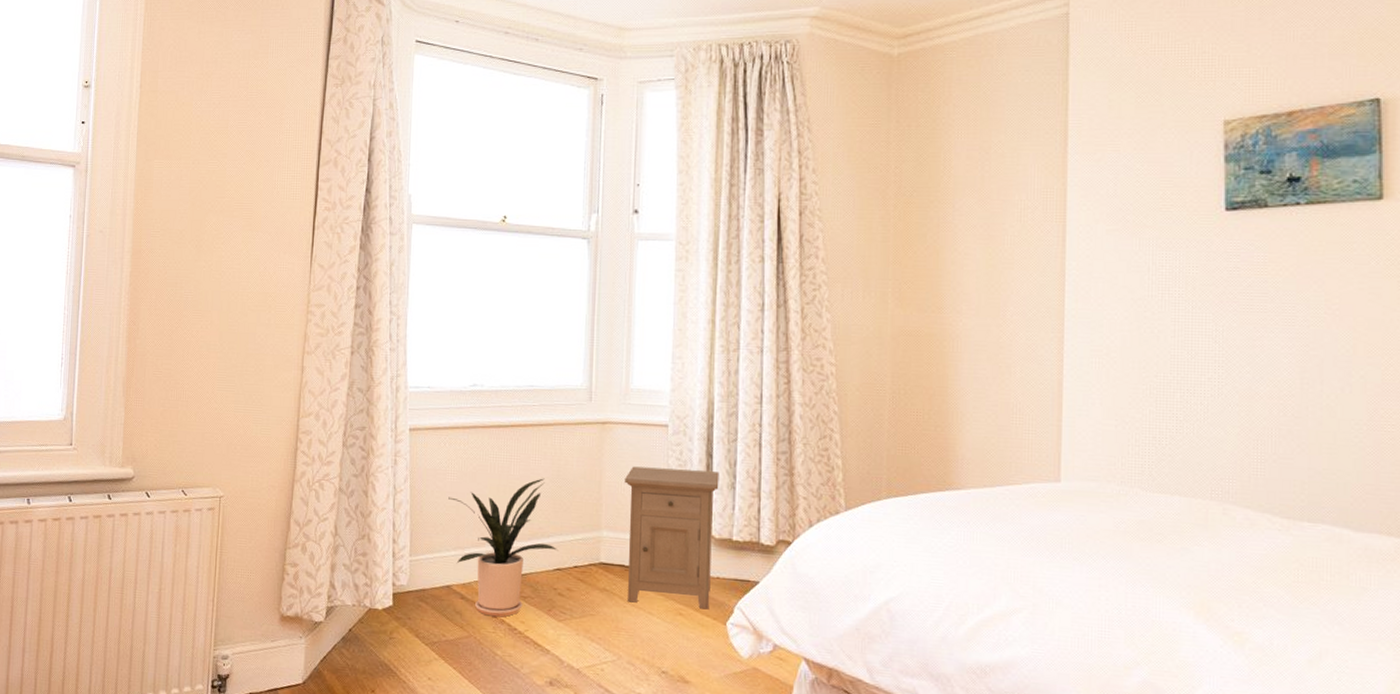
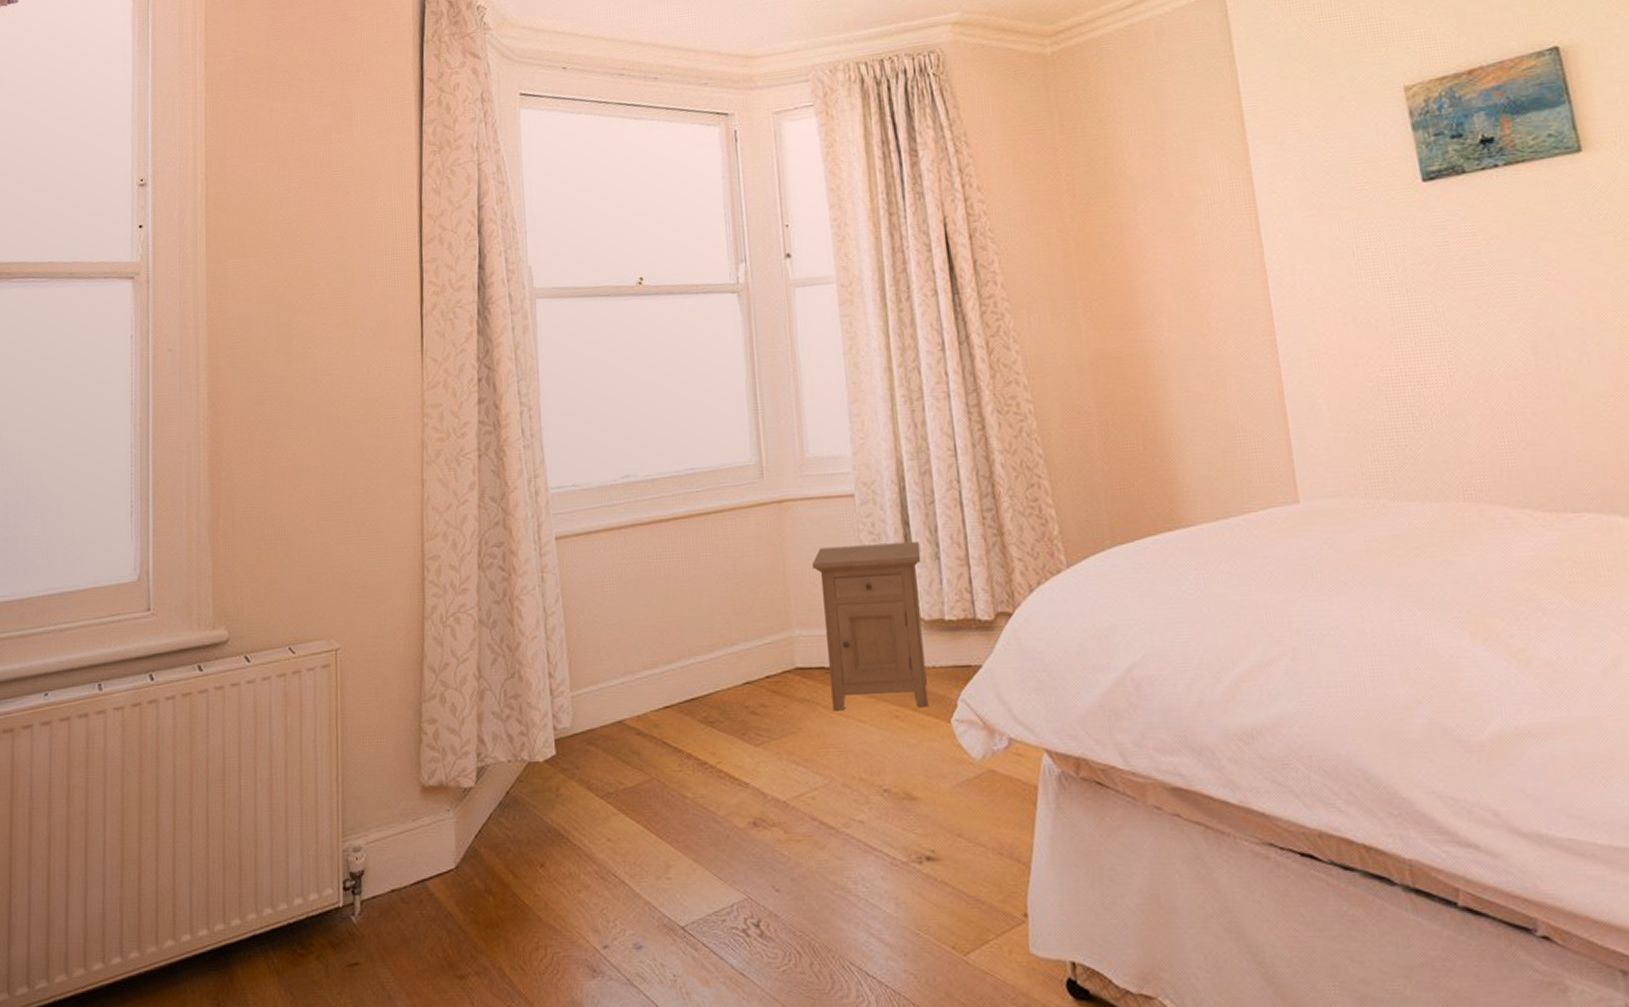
house plant: present [448,478,558,617] -> none [609,575,745,752]

